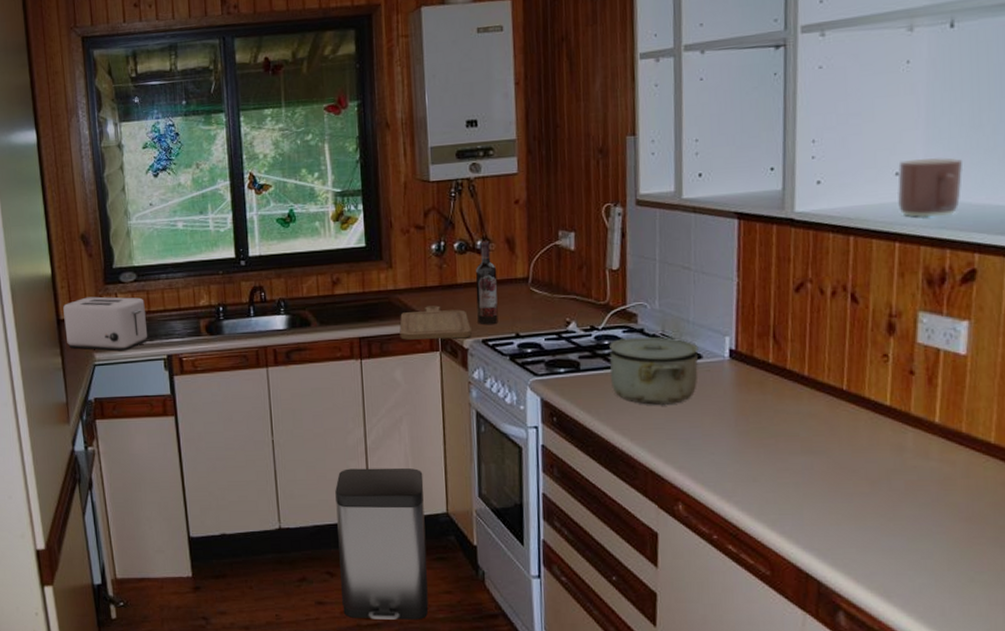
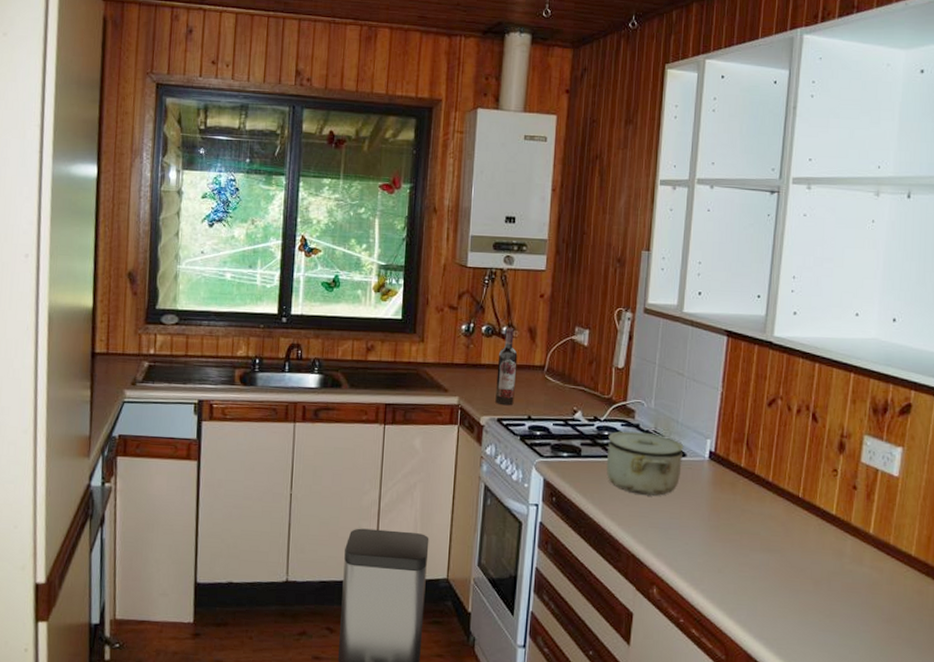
toaster: present [63,296,148,352] -> none [98,334,183,392]
chopping board: present [399,305,472,340] -> none [423,381,489,416]
mug: present [897,157,964,218] -> none [856,303,909,355]

